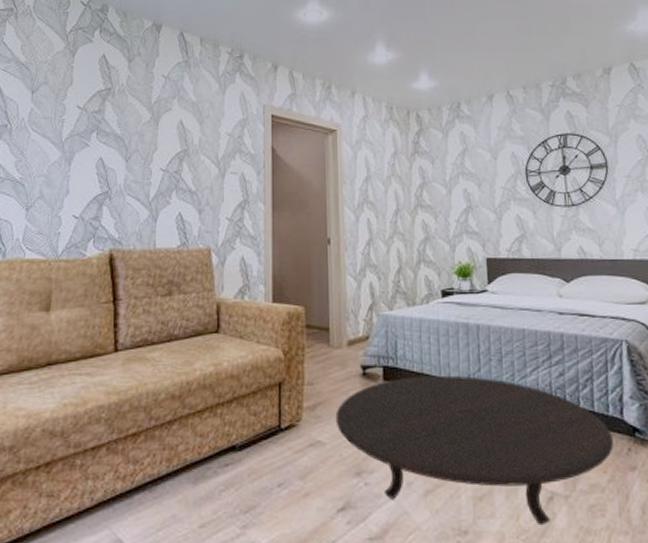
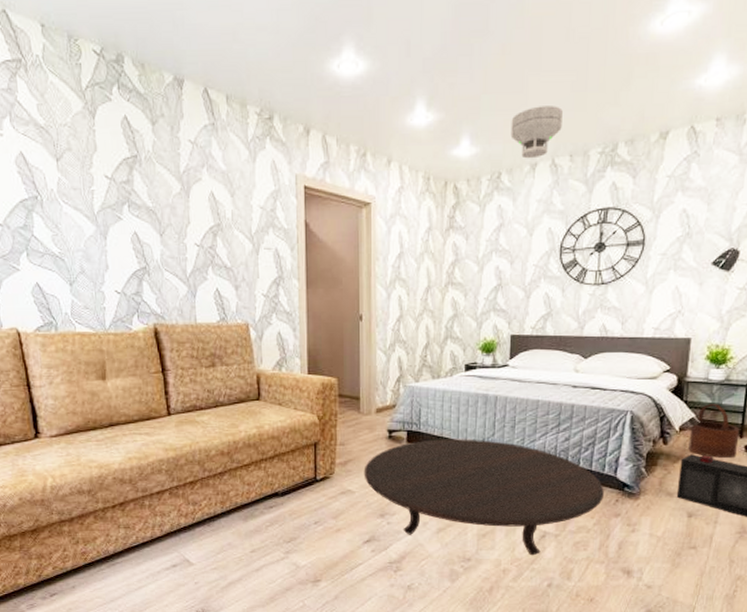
smoke detector: none [465,47,513,91] -> present [510,106,563,159]

